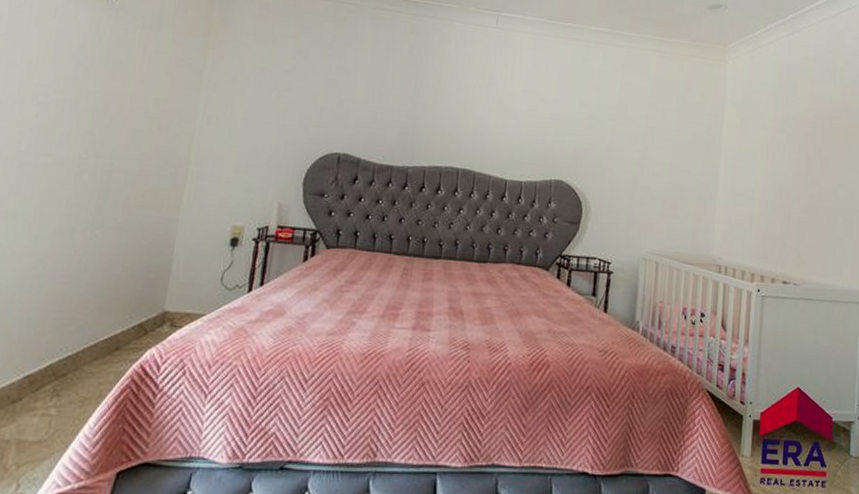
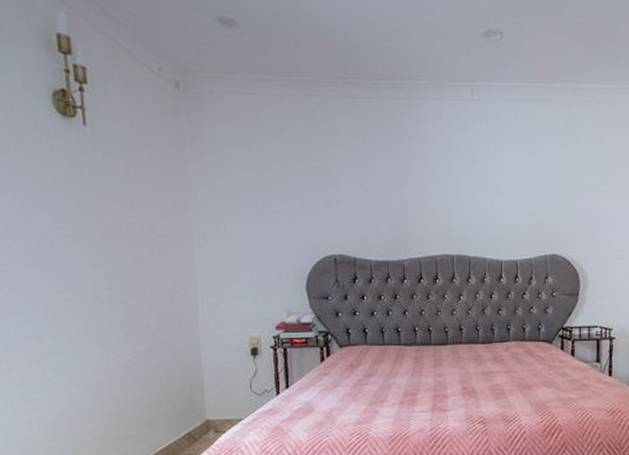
books: none [262,208,310,236] -> present [275,315,320,339]

